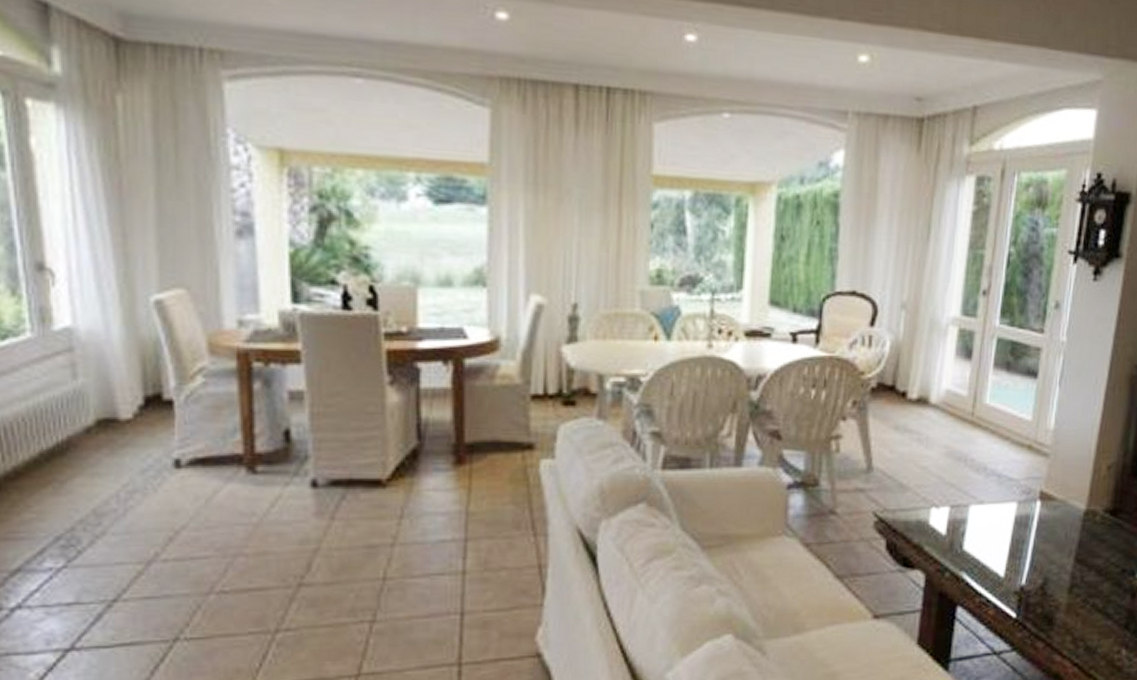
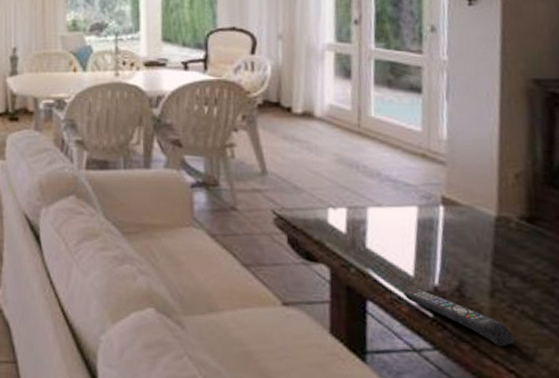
remote control: none [992,589,1083,641] -> present [403,288,514,347]

